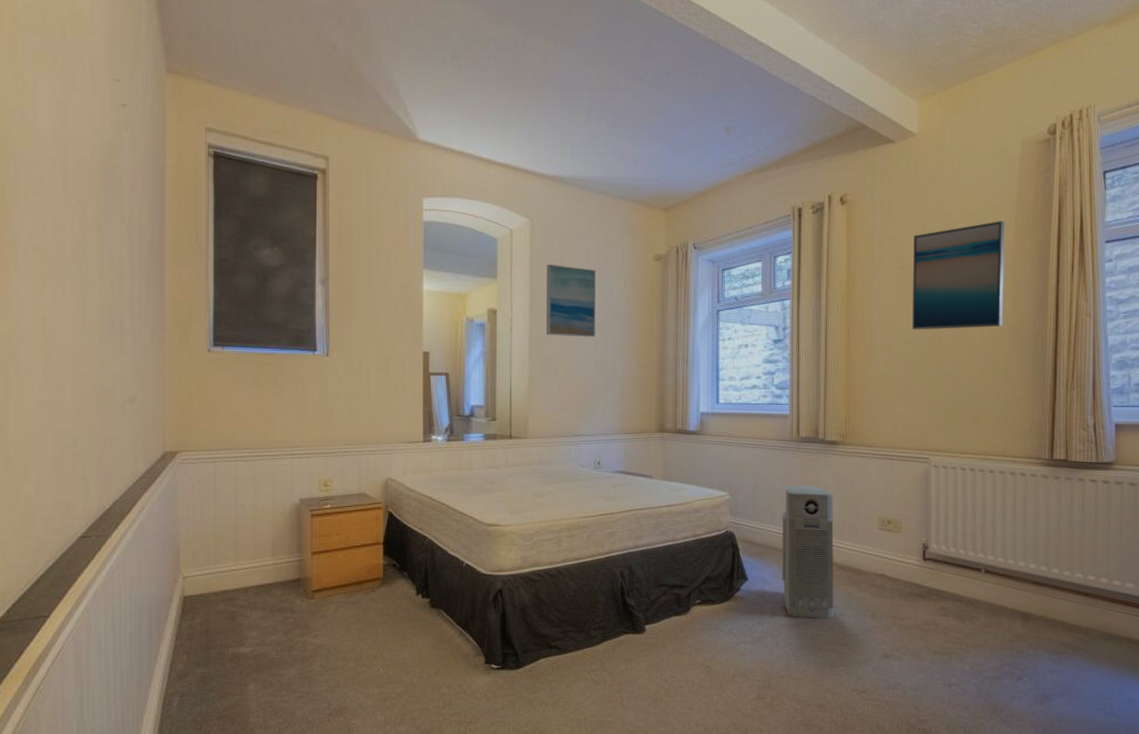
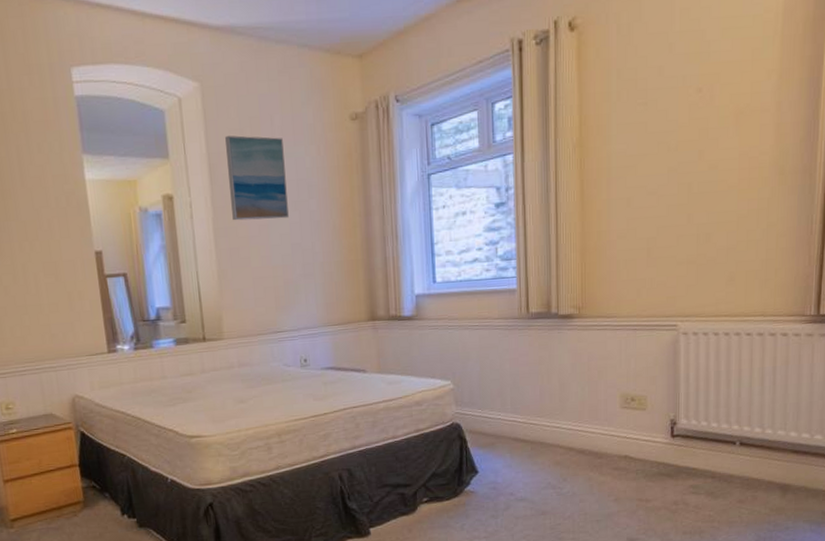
air purifier: present [782,486,834,619] -> none [514,366,573,508]
wall art: present [912,220,1005,330] -> none [657,33,769,178]

